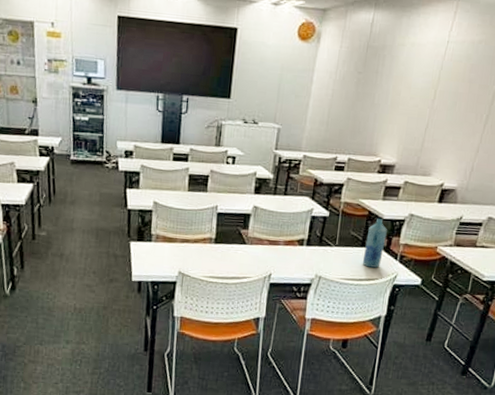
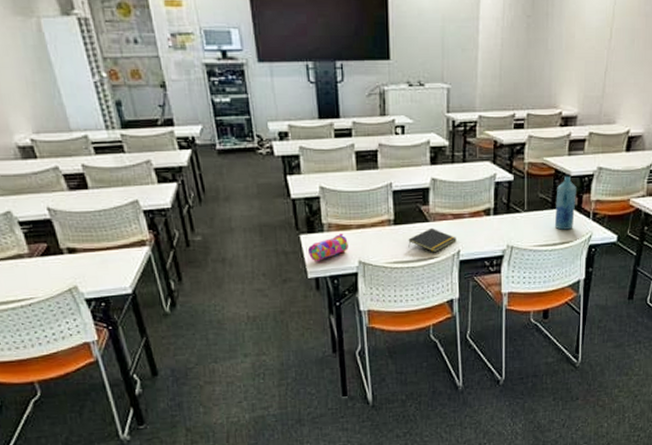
pencil case: none [135,244,172,267] -> present [307,233,348,261]
notepad: none [225,250,270,273] -> present [408,227,457,253]

